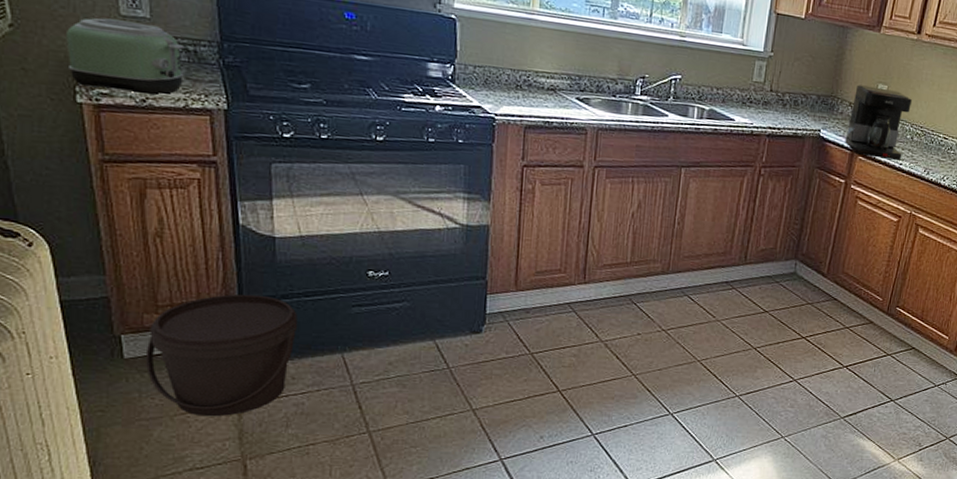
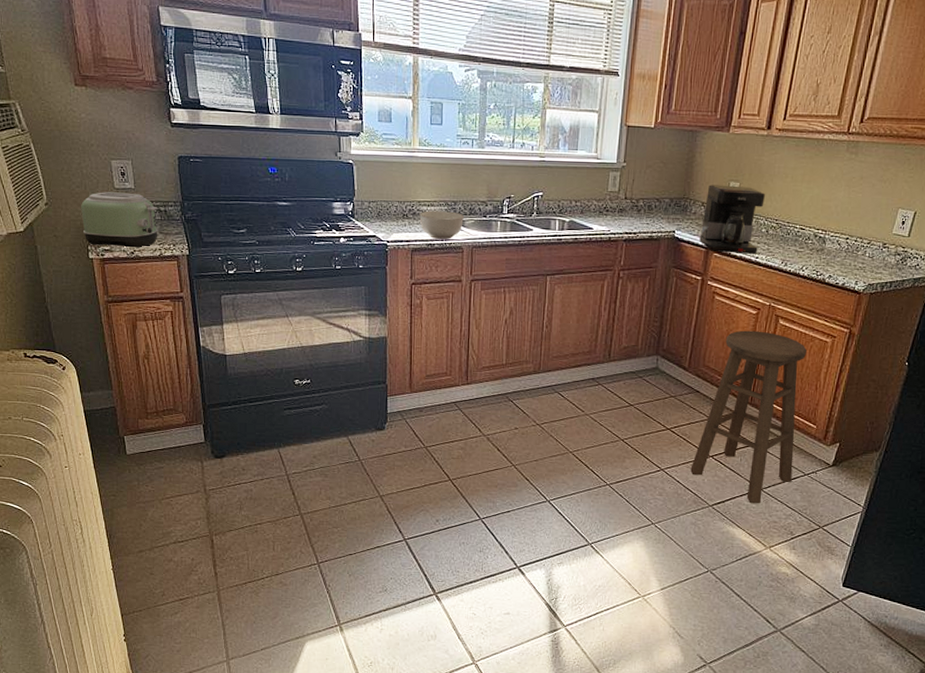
bucket: present [145,294,298,417] -> none [141,401,246,501]
bowl: none [536,83,589,119] -> present [419,210,464,240]
bar stool: none [824,237,943,416] -> present [690,330,807,504]

